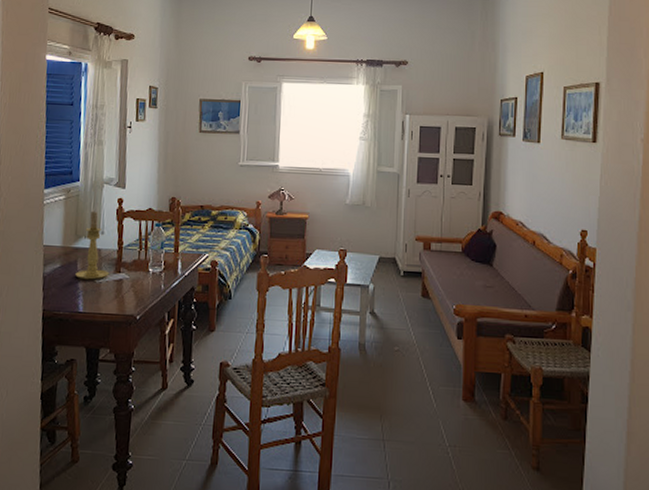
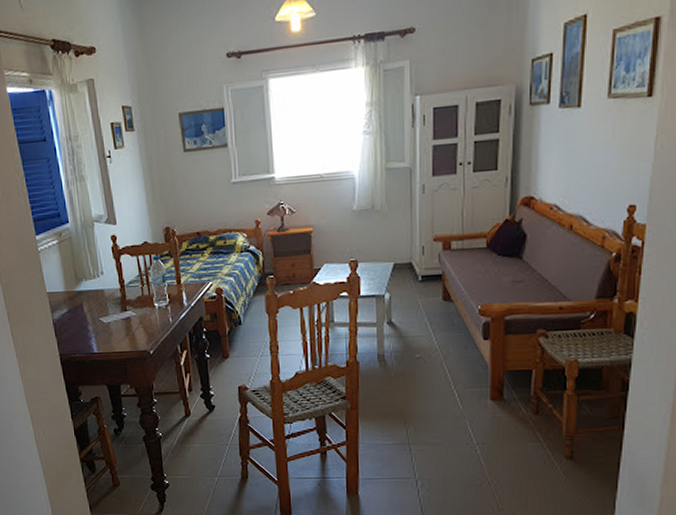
candle holder: present [75,210,110,280] -> none [83,251,116,322]

